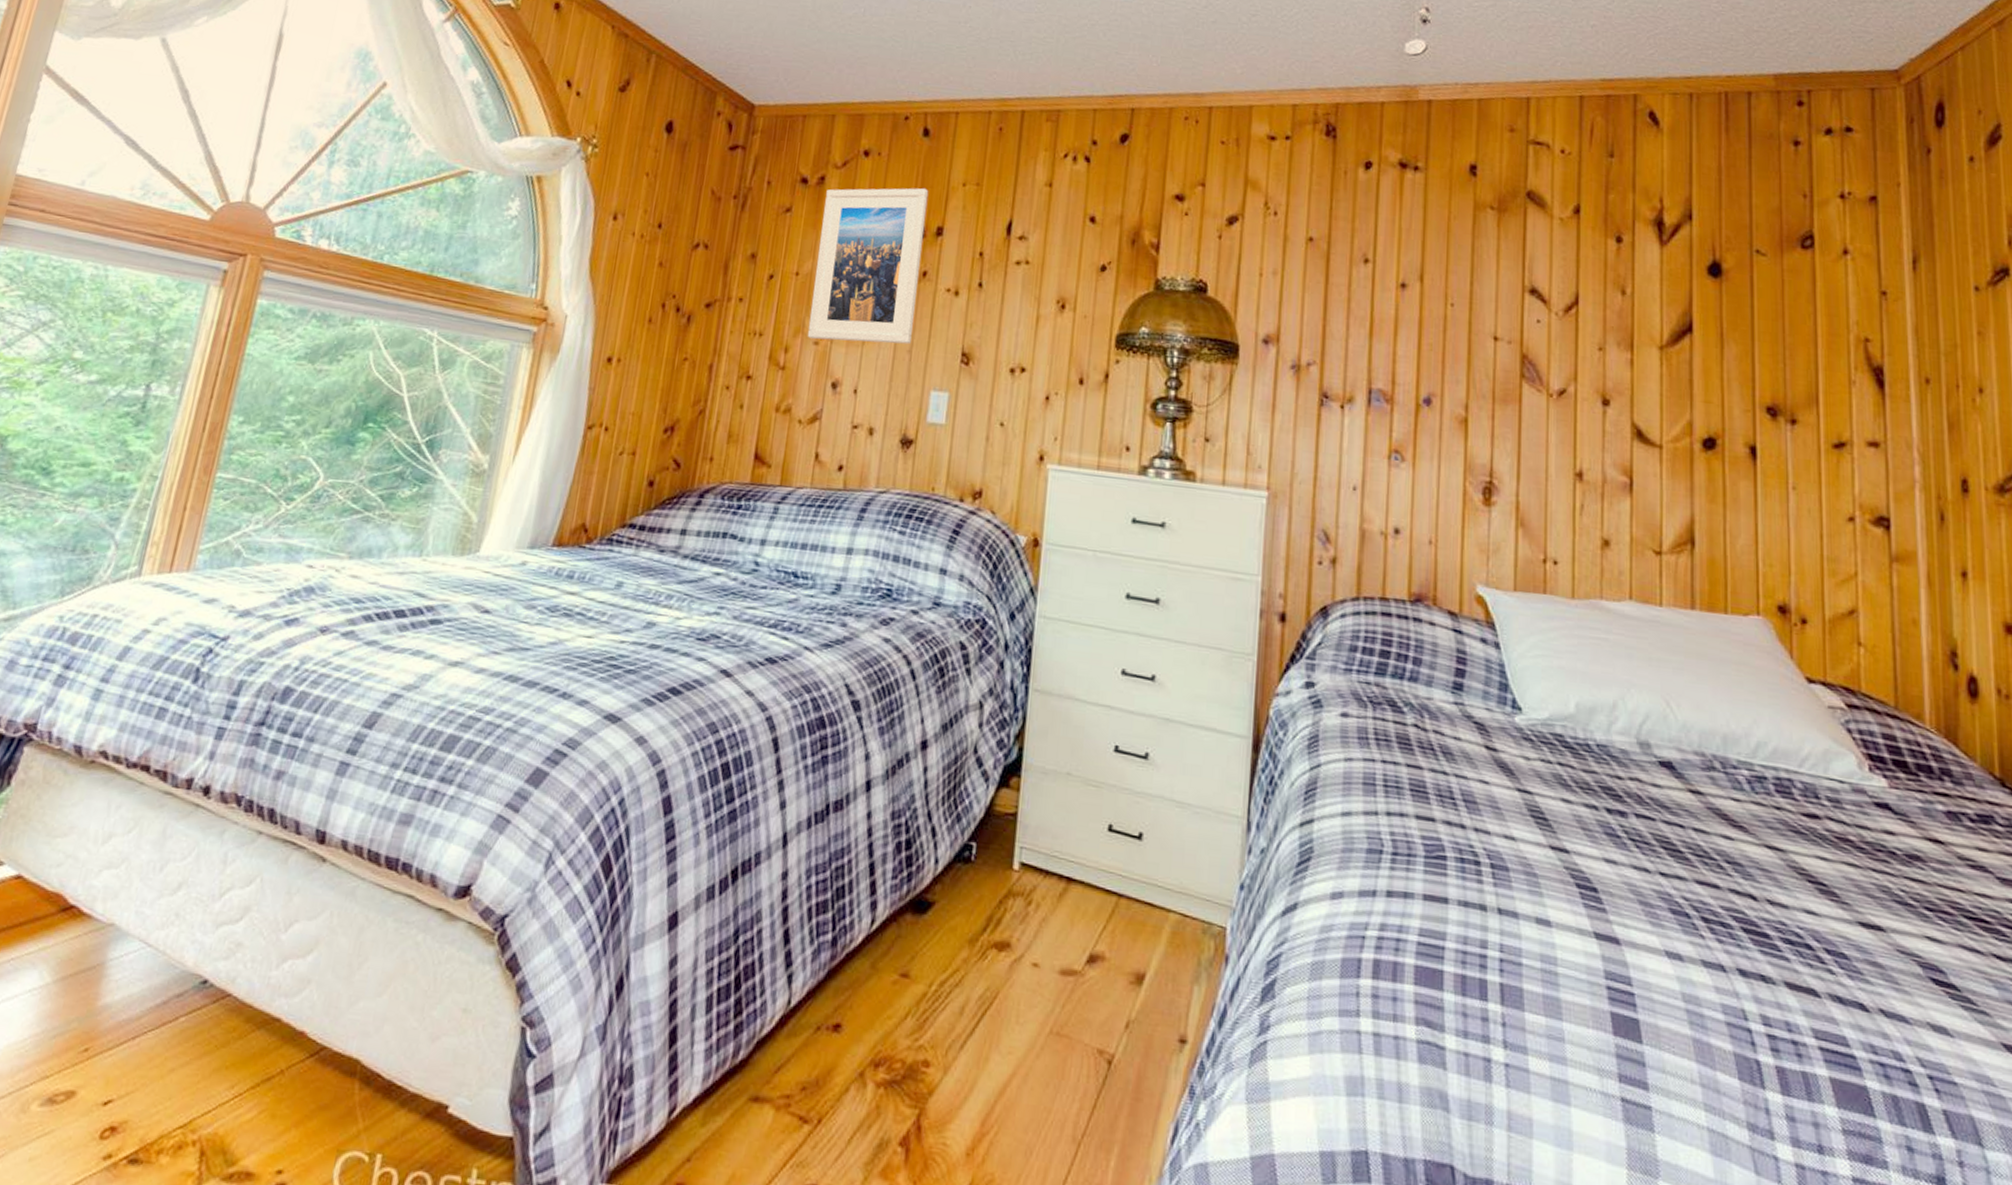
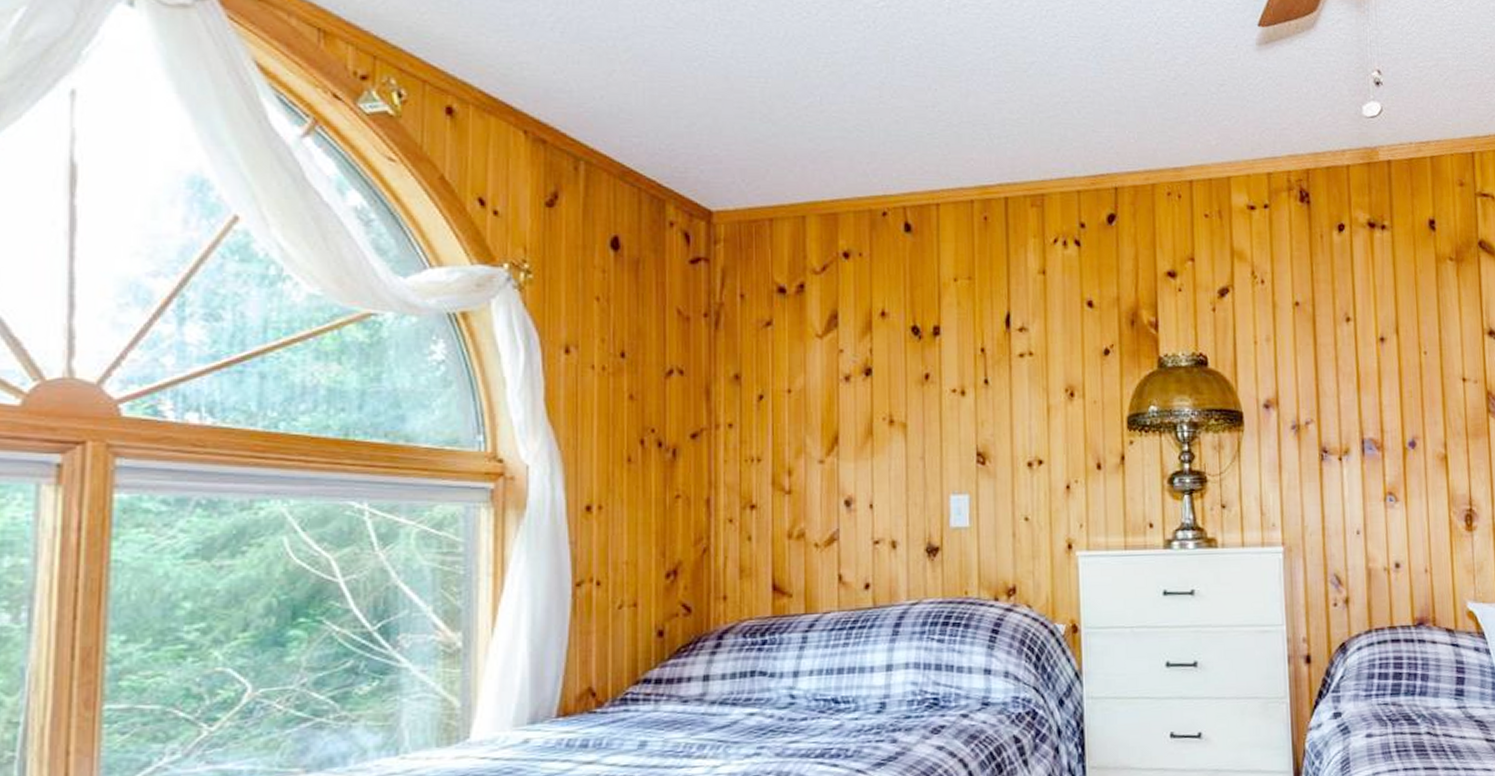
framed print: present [807,188,929,345] -> none [808,288,922,457]

